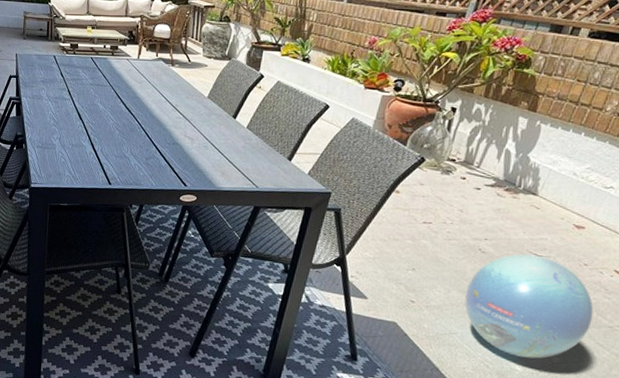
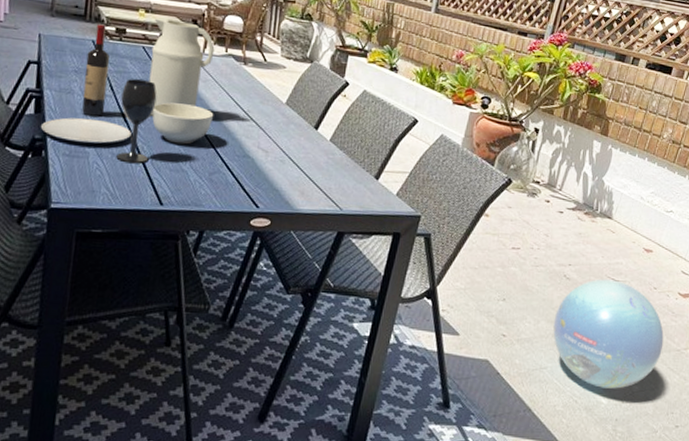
plate: none [20,117,86,138] -> present [40,117,132,144]
wine bottle: none [48,42,68,116] -> present [81,24,110,116]
wine glass: none [75,84,104,152] -> present [116,79,157,164]
water jug: none [97,33,148,114] -> present [149,18,215,116]
bowl: none [100,102,149,136] -> present [152,102,214,145]

